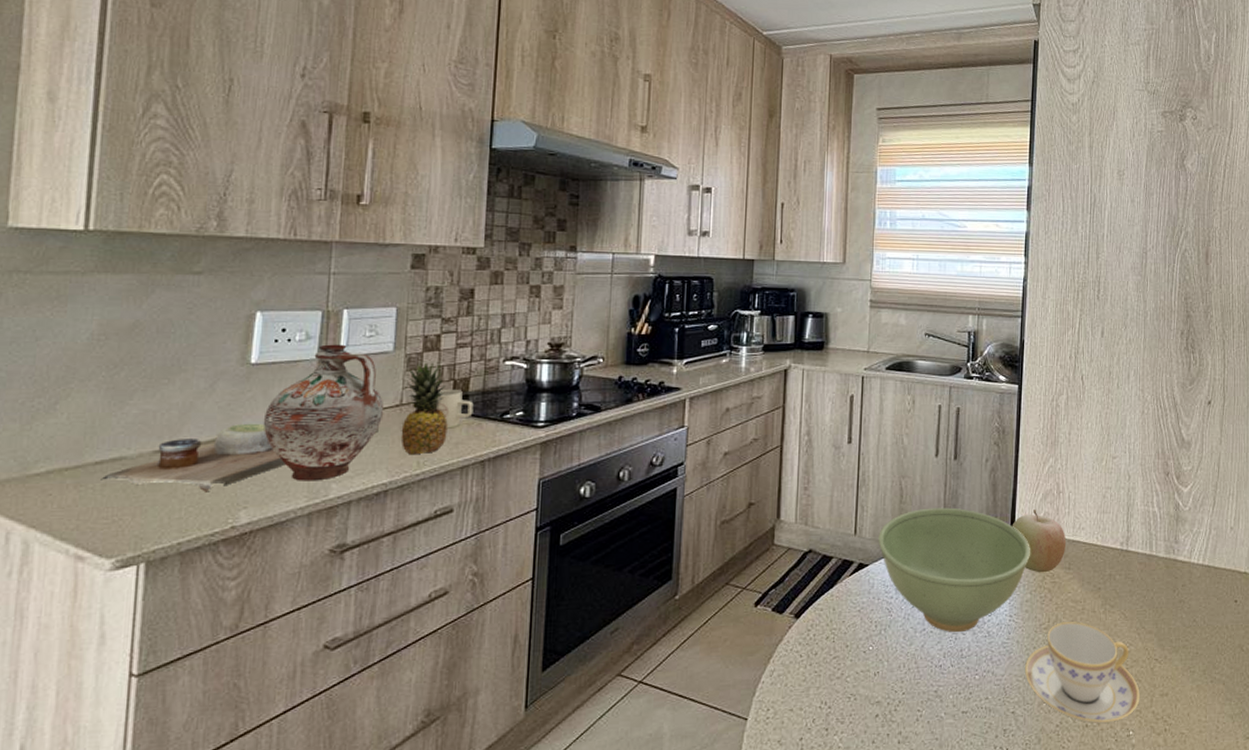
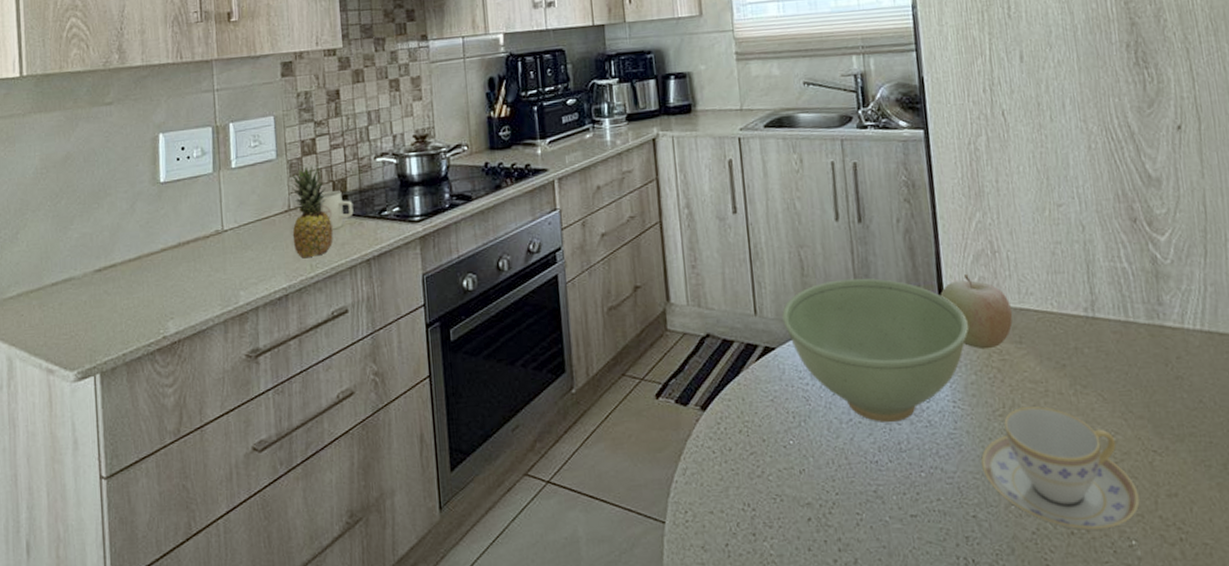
cutting board: present [100,423,379,492] -> none [58,233,273,306]
ceramic jug: present [263,344,384,481] -> none [176,156,276,291]

